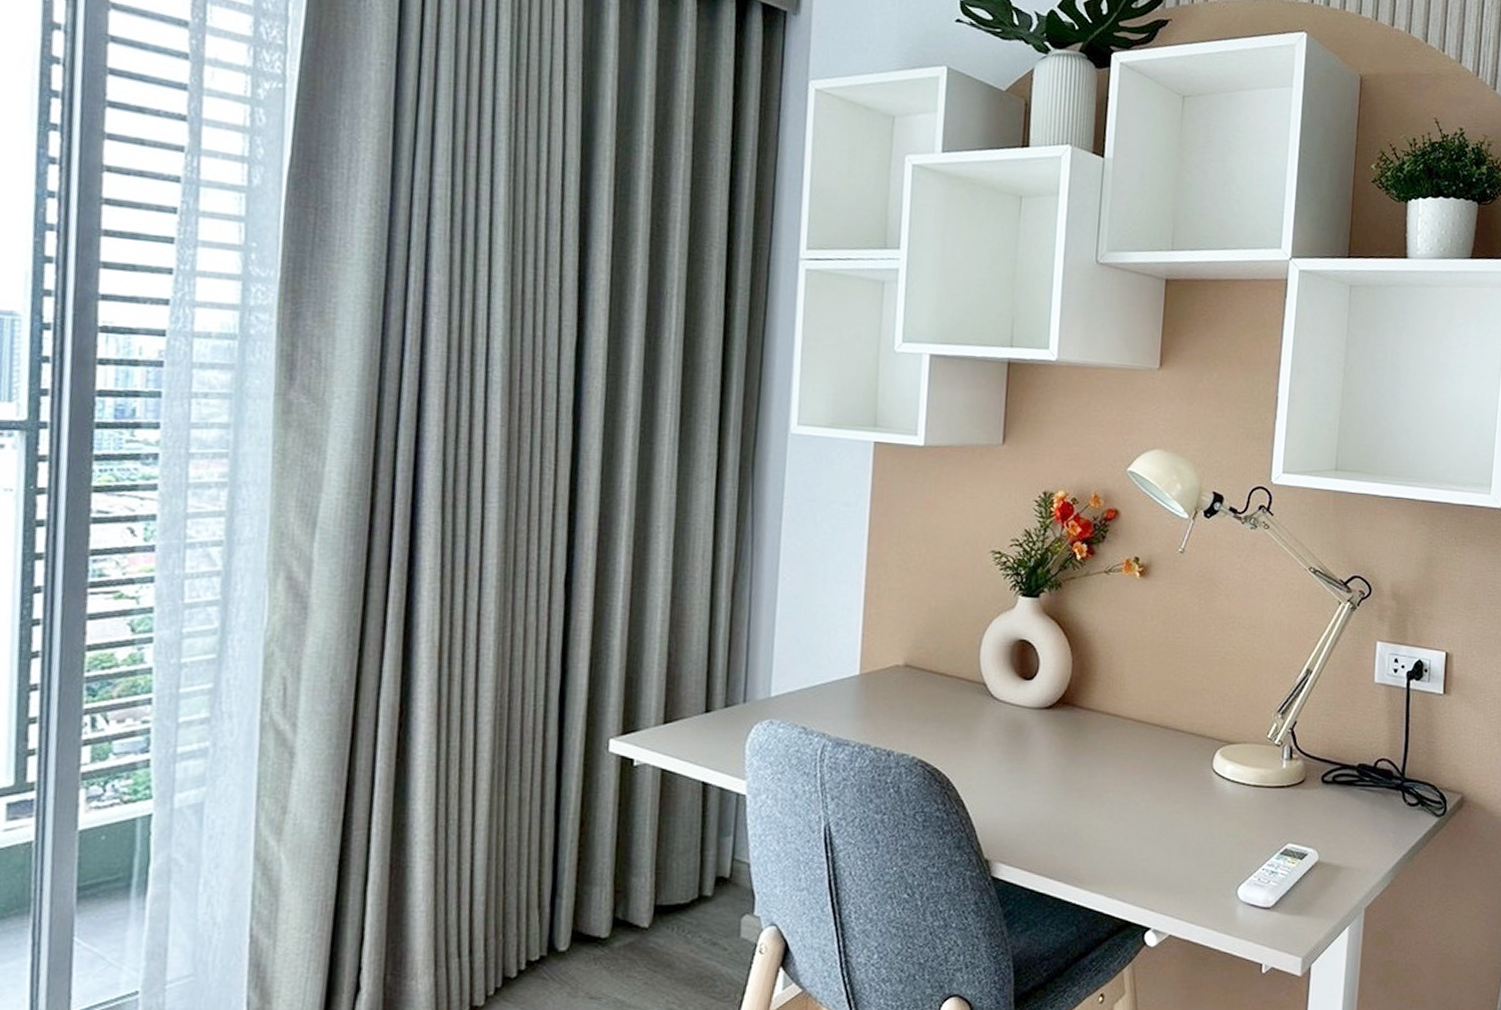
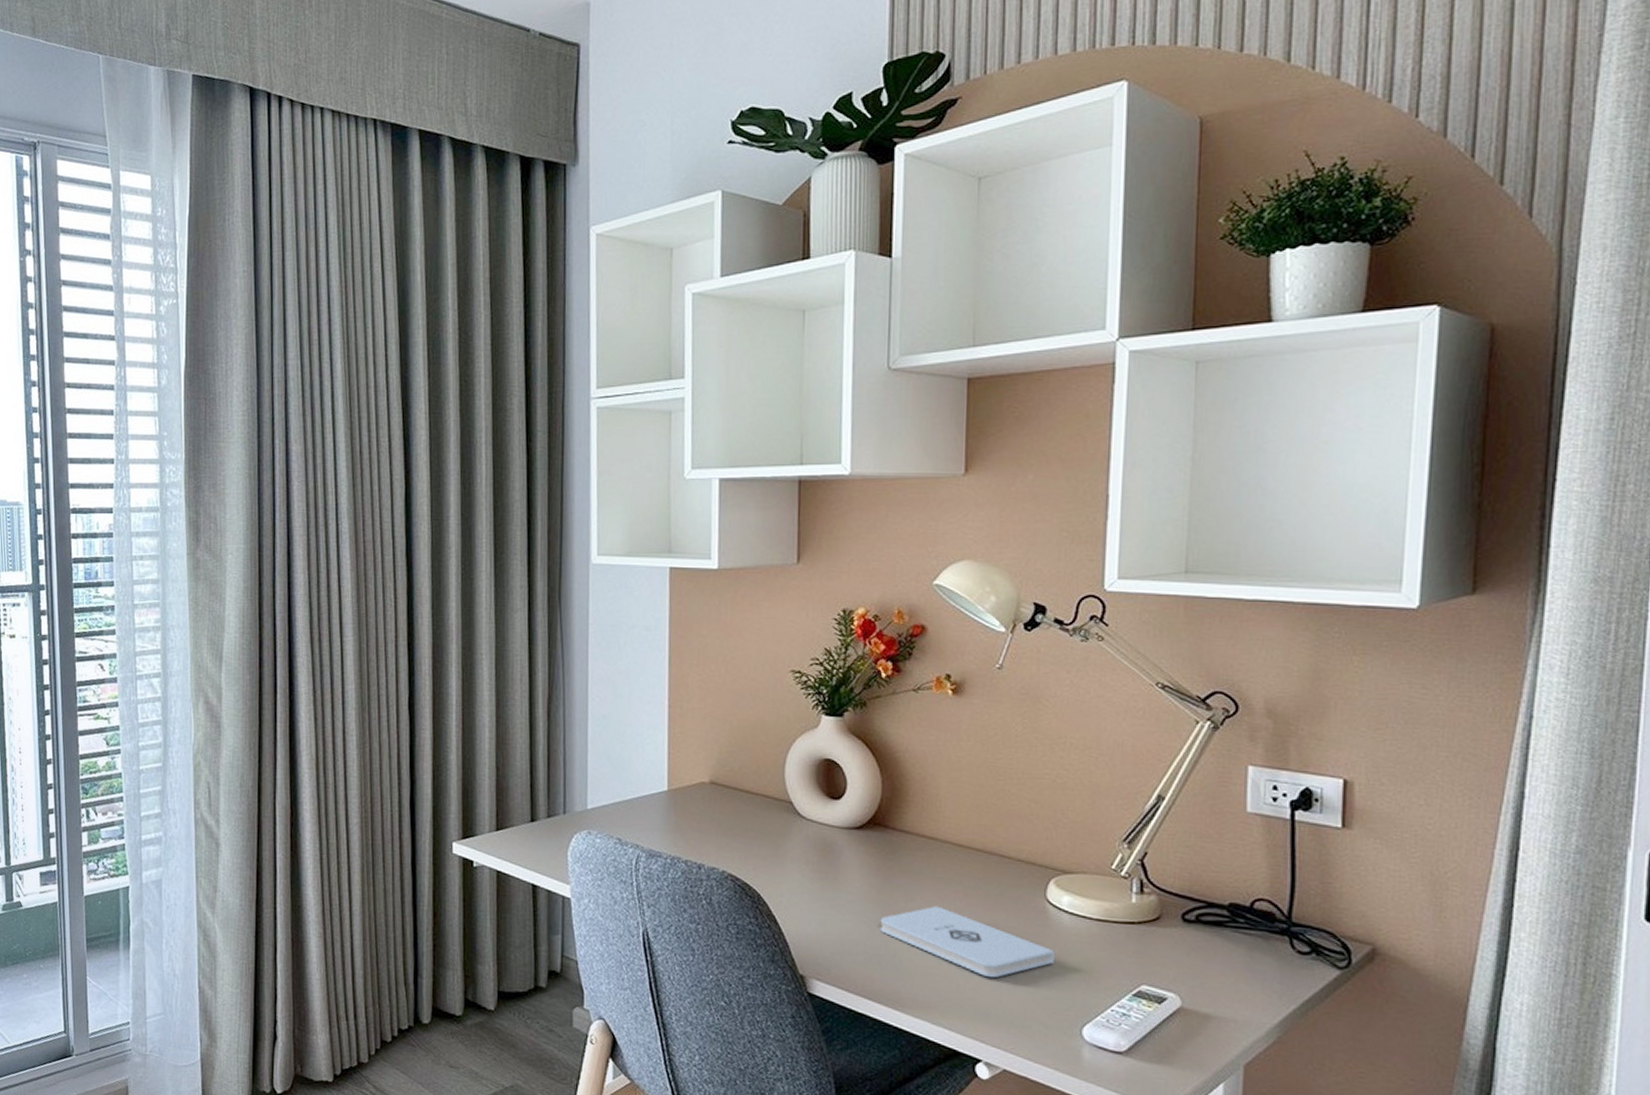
notepad: none [1063,781,1218,848] -> present [880,906,1055,978]

